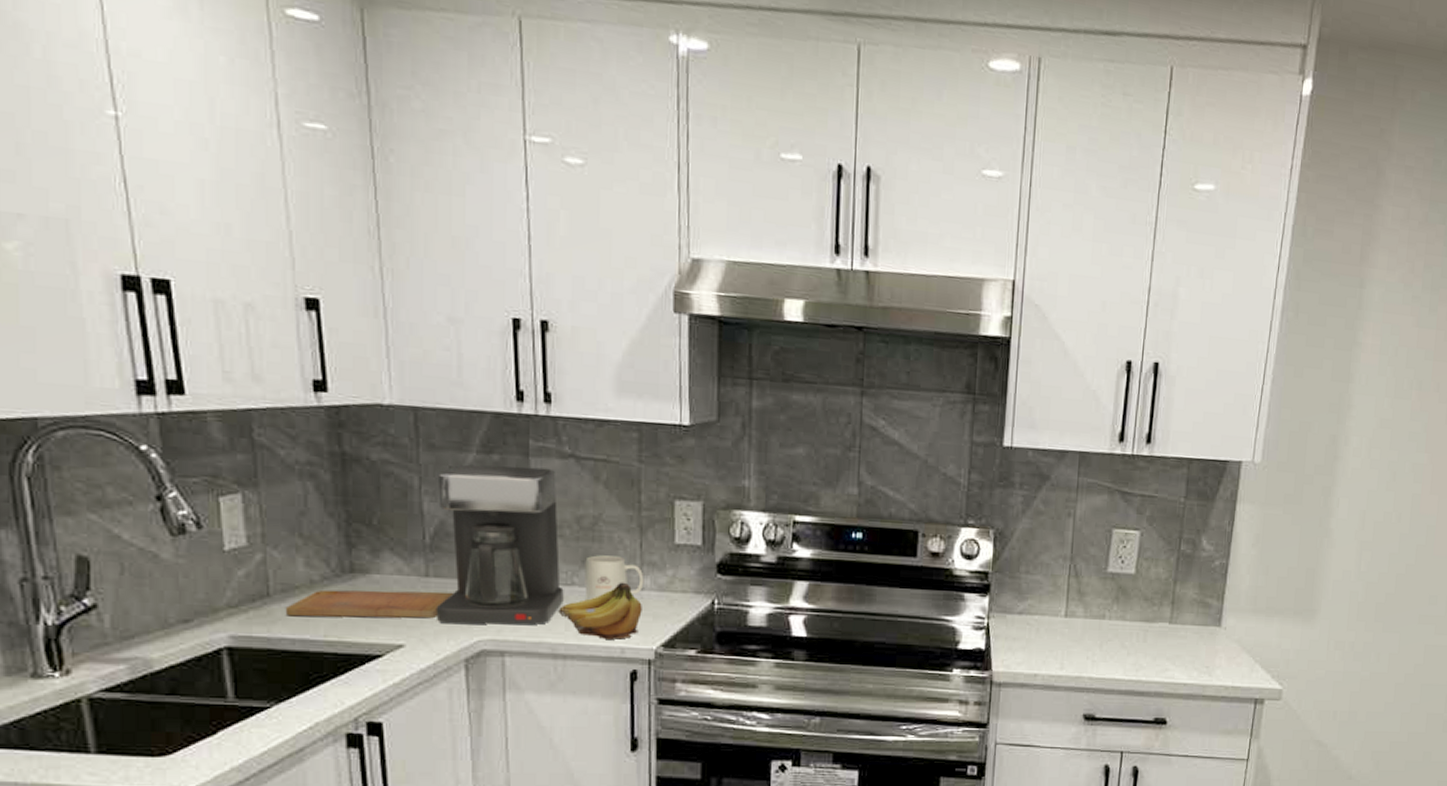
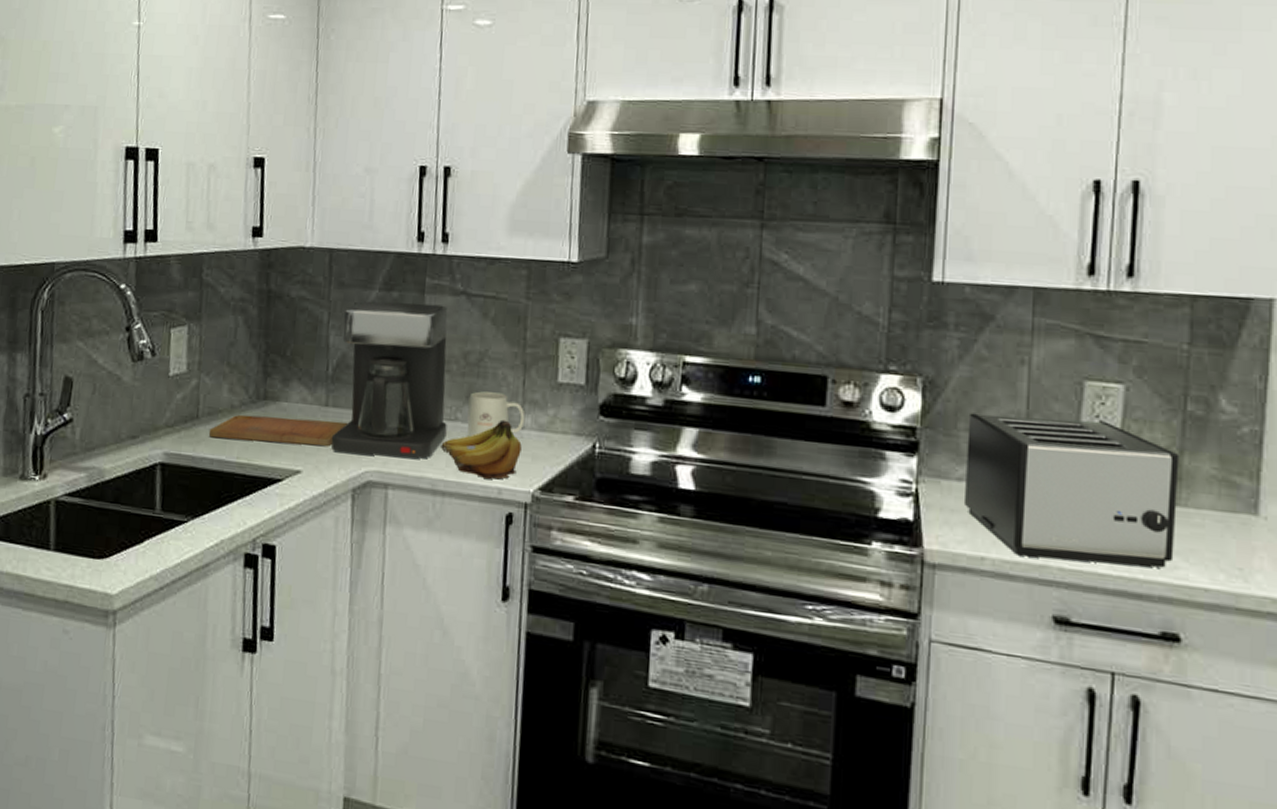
toaster: none [1024,558,1174,672] -> present [965,413,1180,568]

